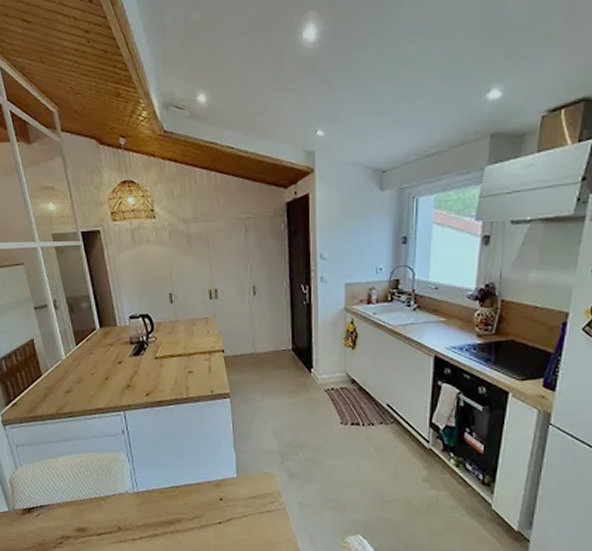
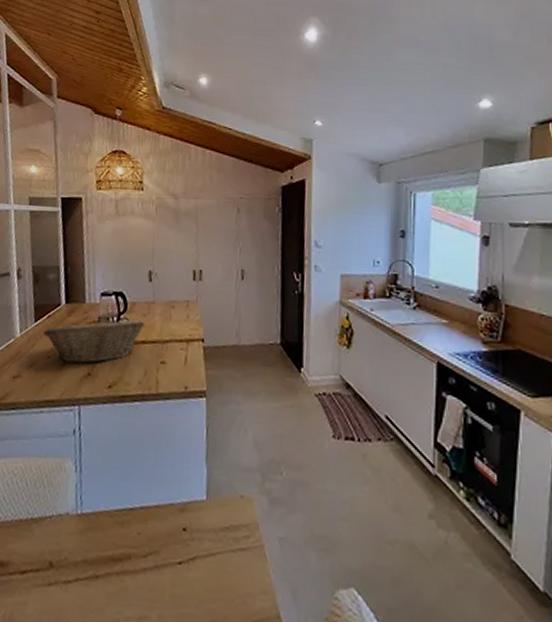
fruit basket: none [85,337,172,377] -> present [43,319,146,364]

